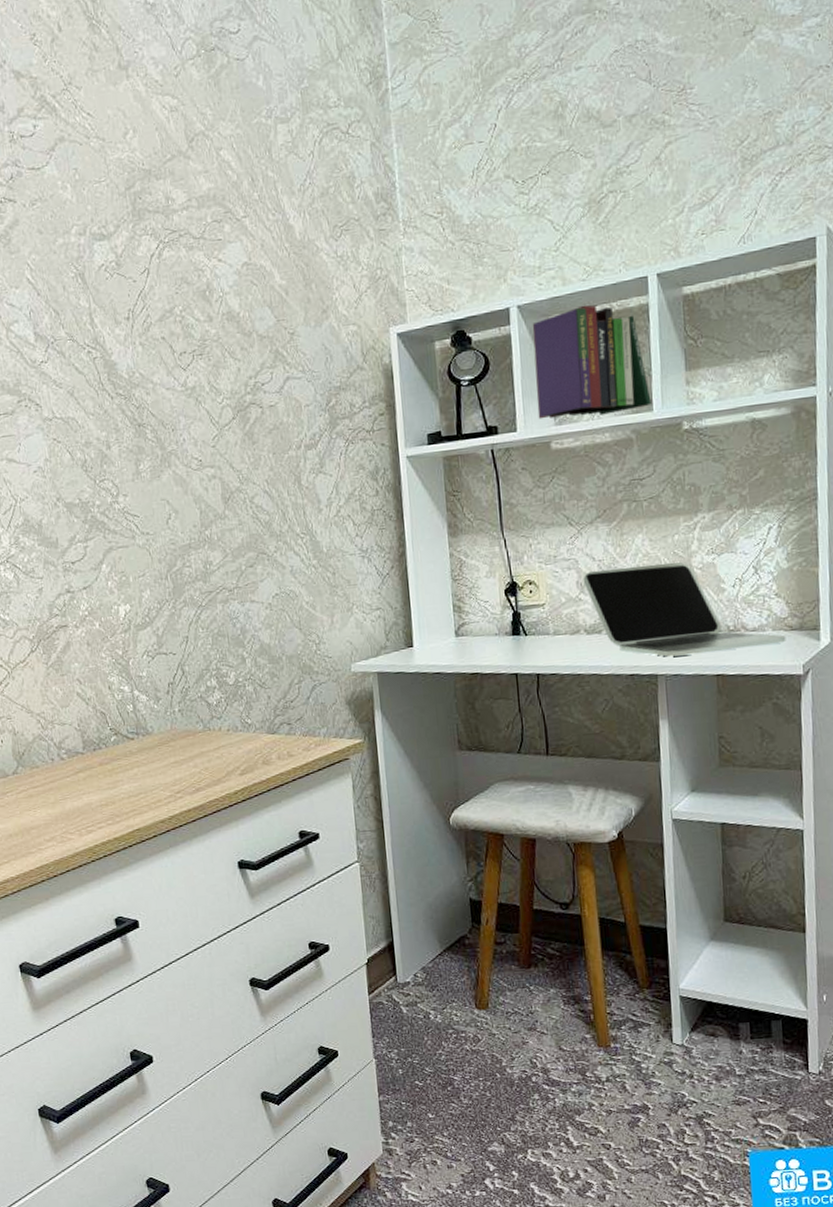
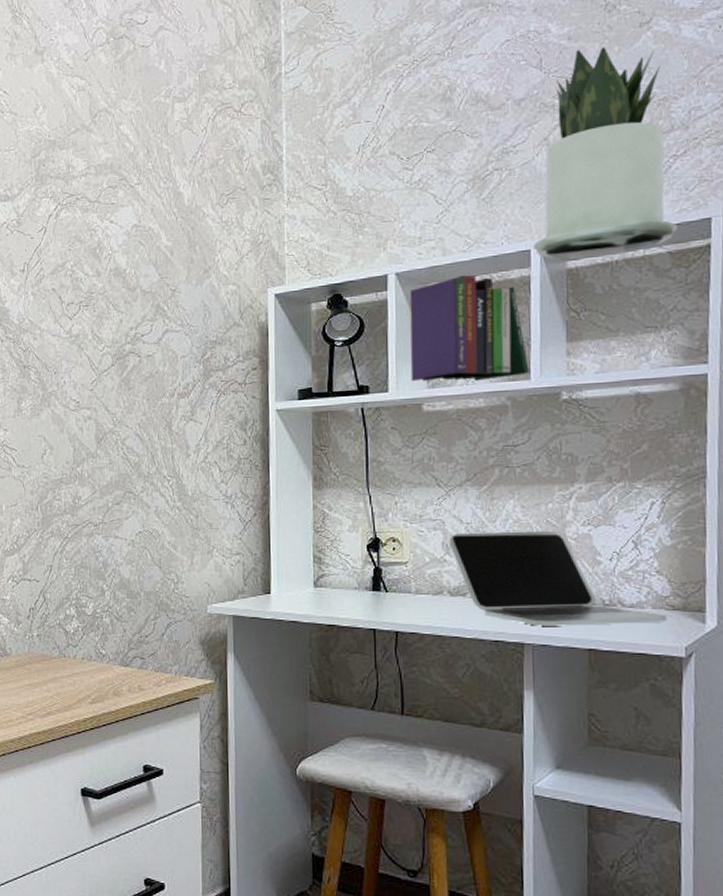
planter: none [650,58,785,285] -> present [534,47,677,260]

